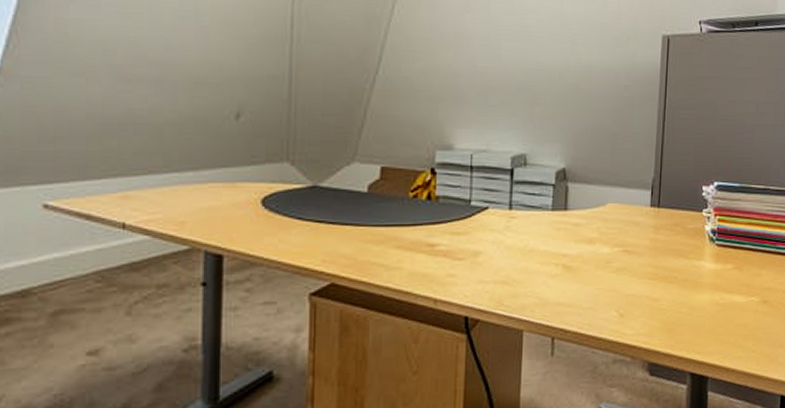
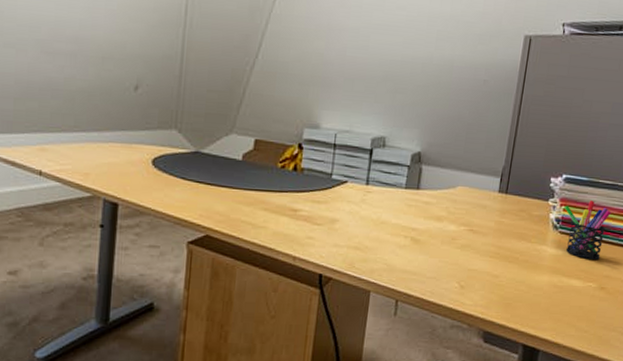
pen holder: none [718,208,766,272] -> present [564,200,611,261]

